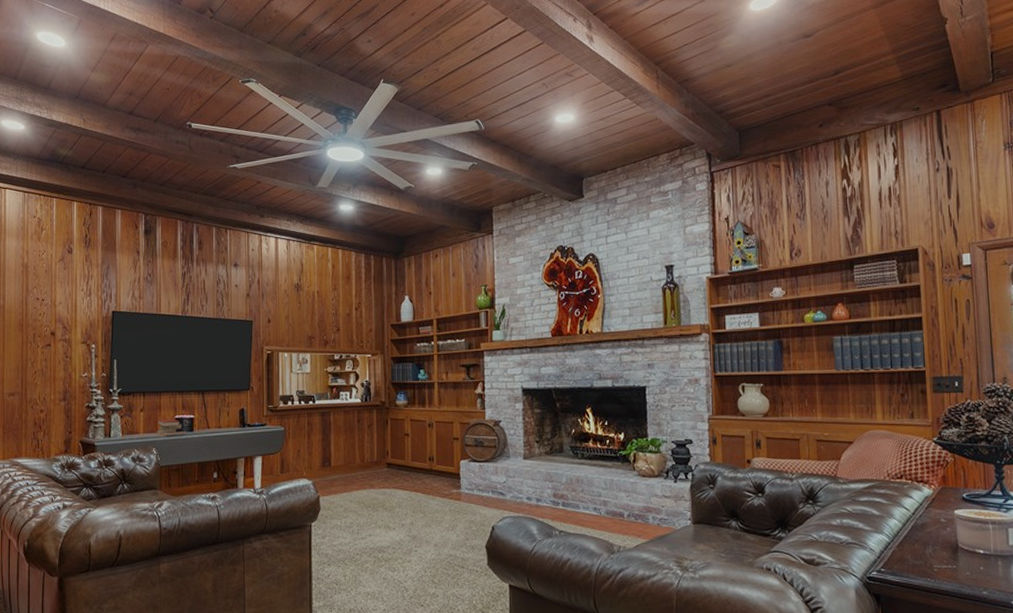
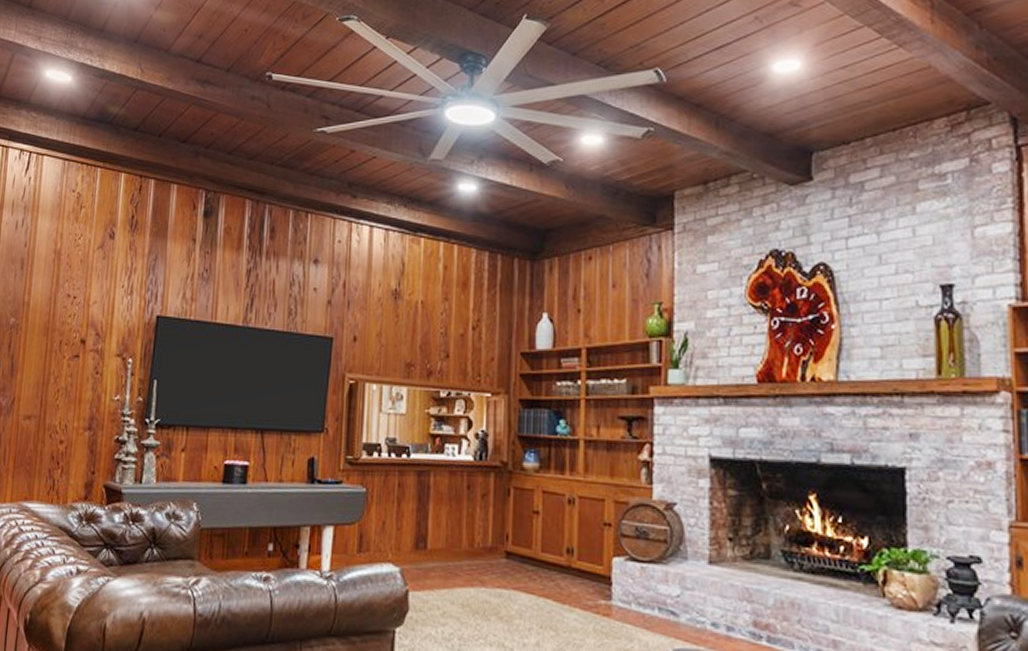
books: present [156,419,187,438] -> none [199,464,238,491]

